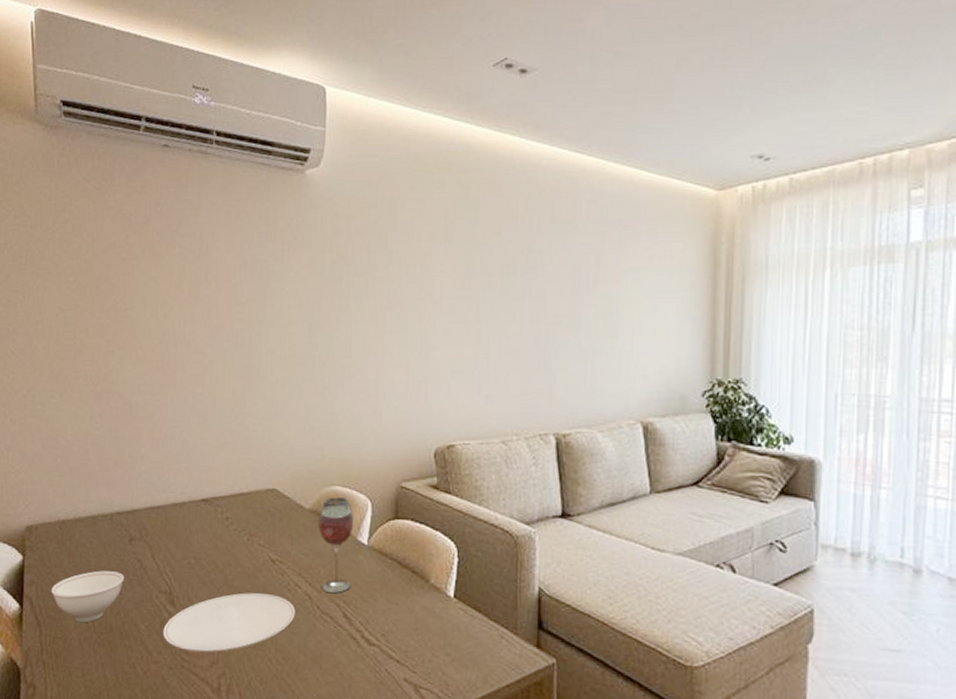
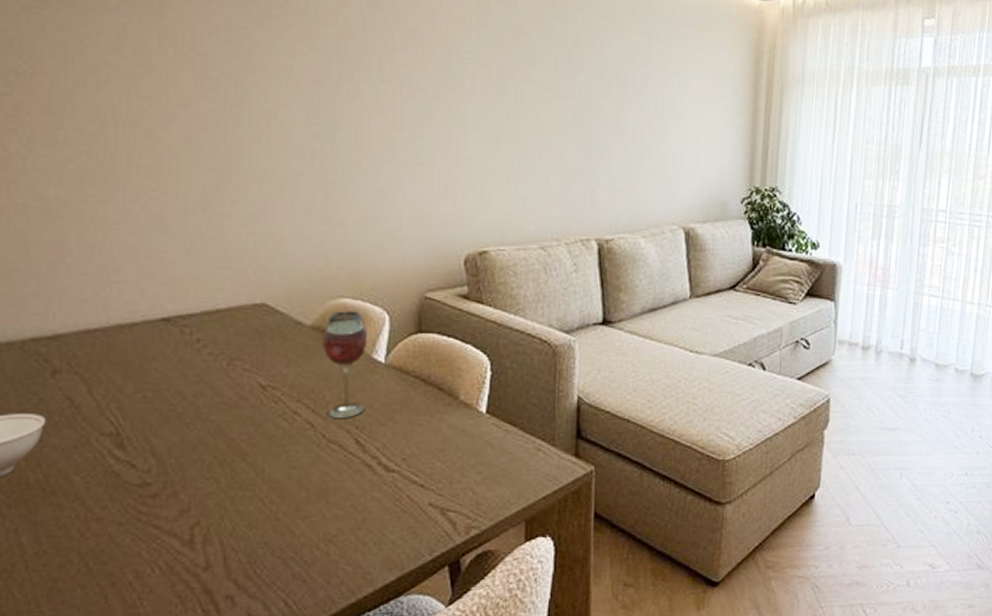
plate: present [163,593,296,653] -> none [108,426,294,502]

